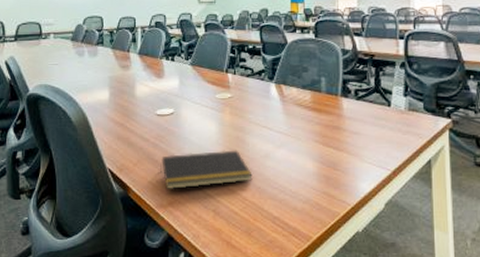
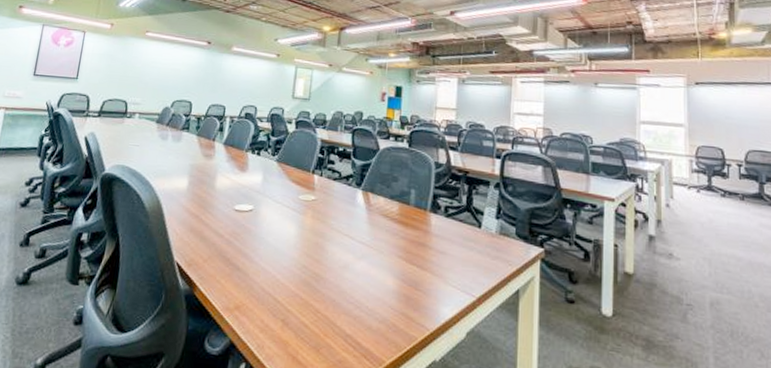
notepad: present [160,150,253,189] -> none [231,254,328,293]

